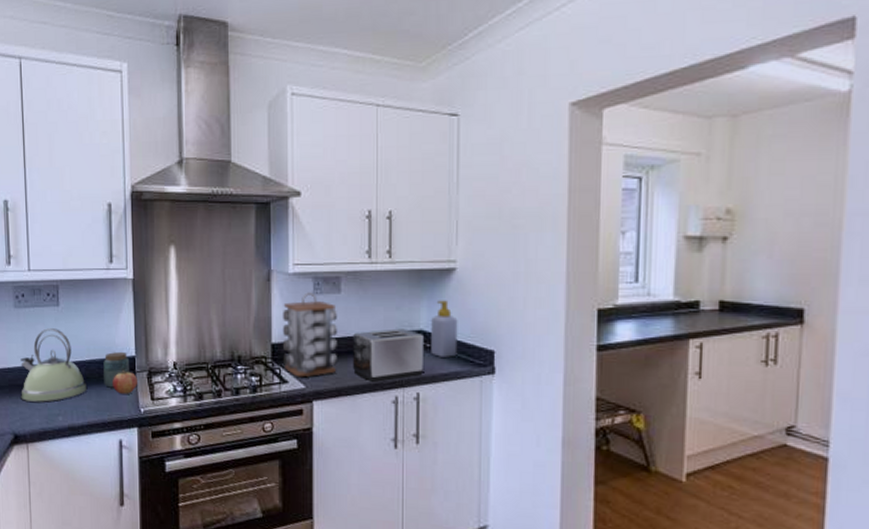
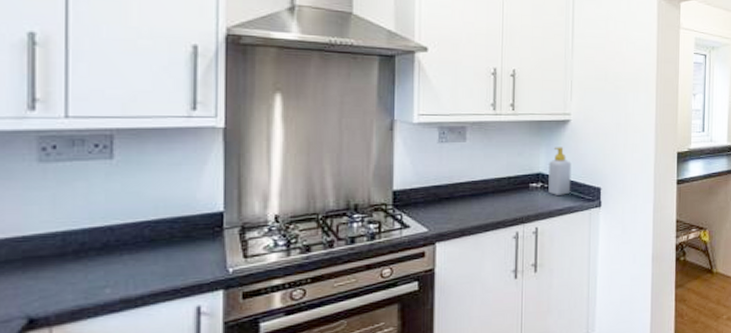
kettle: present [20,328,88,403] -> none [43,185,153,276]
peanut butter: present [103,351,129,388] -> none [177,207,215,249]
fruit: present [113,370,137,394] -> none [190,228,225,255]
spice rack: present [282,292,338,378] -> none [404,141,463,222]
toaster: present [353,328,425,383] -> none [477,172,543,222]

